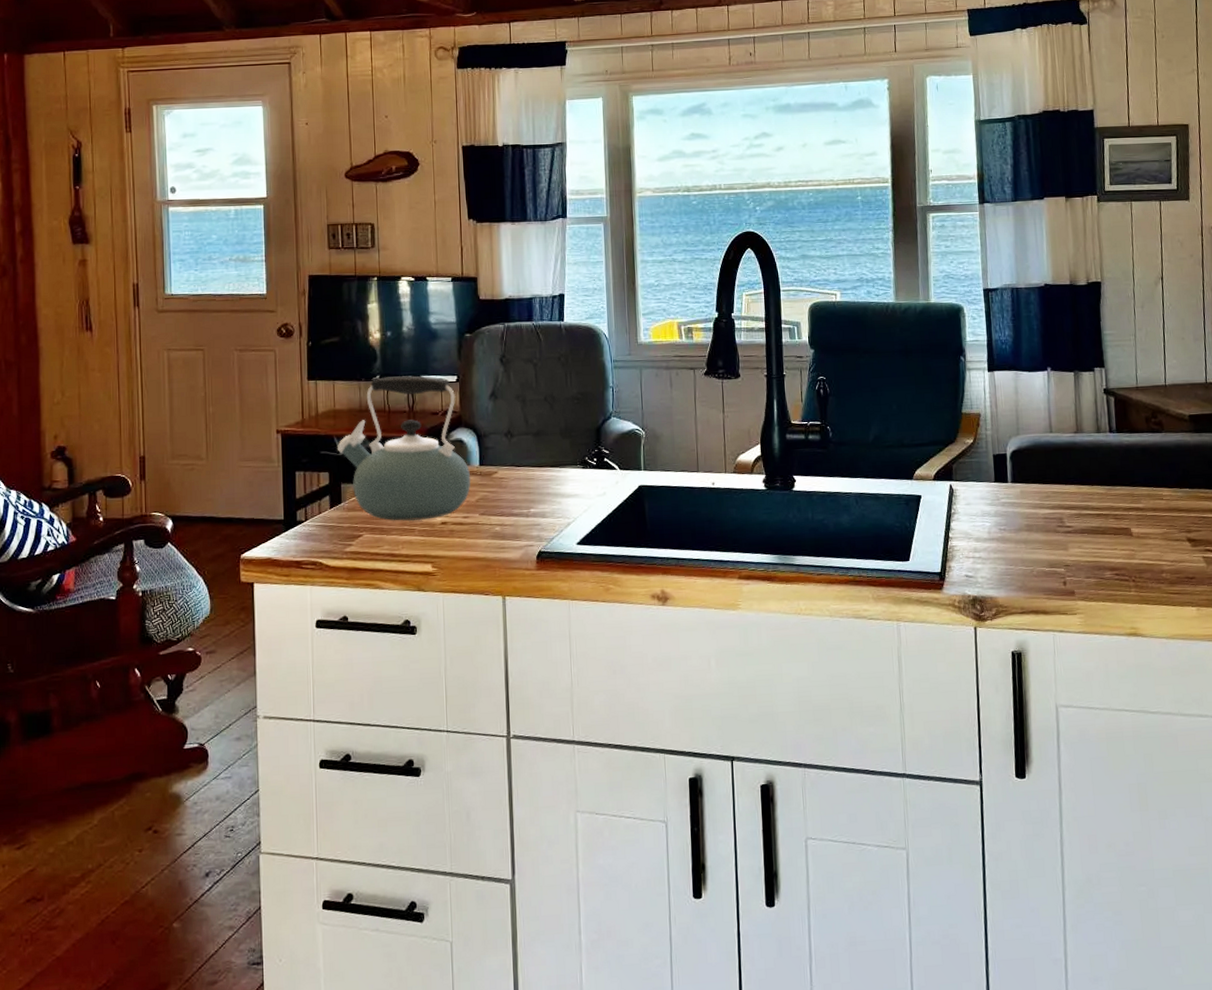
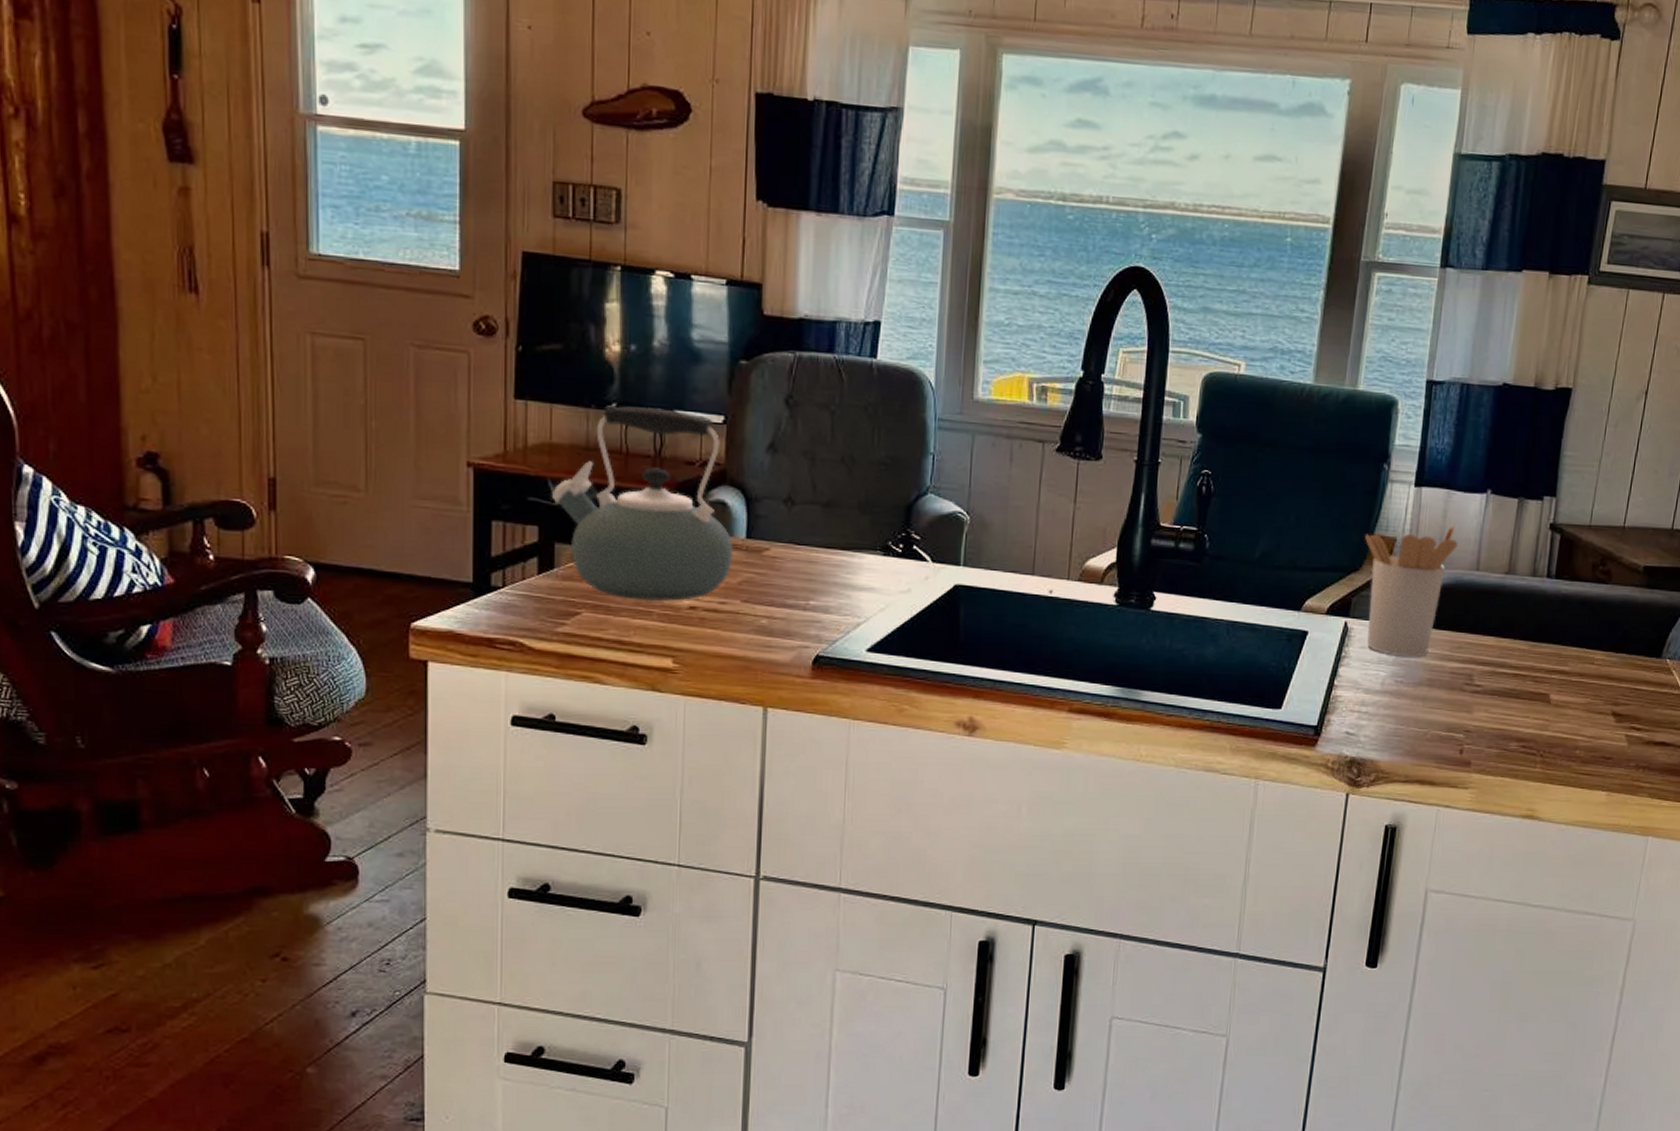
utensil holder: none [955,397,1031,508] -> present [1365,524,1458,657]

